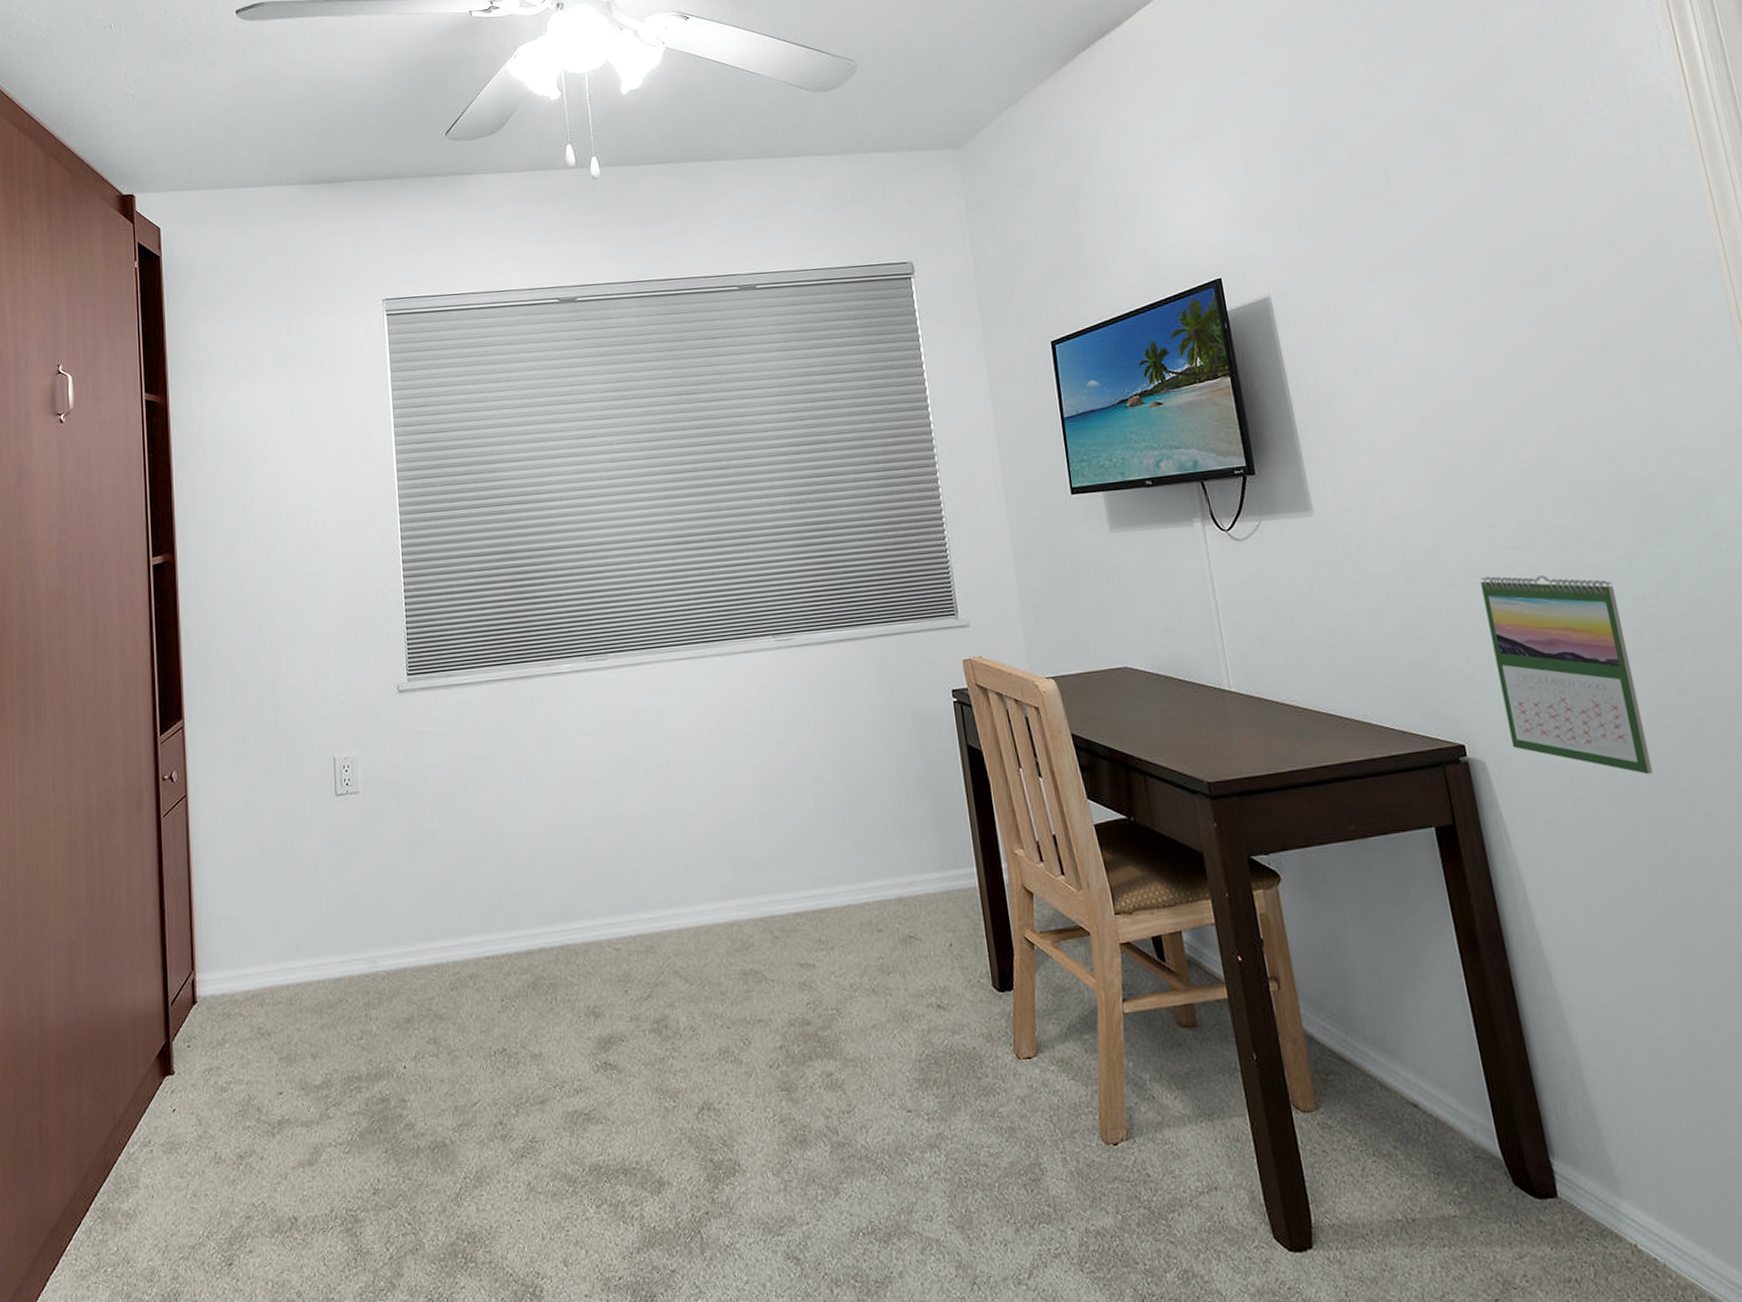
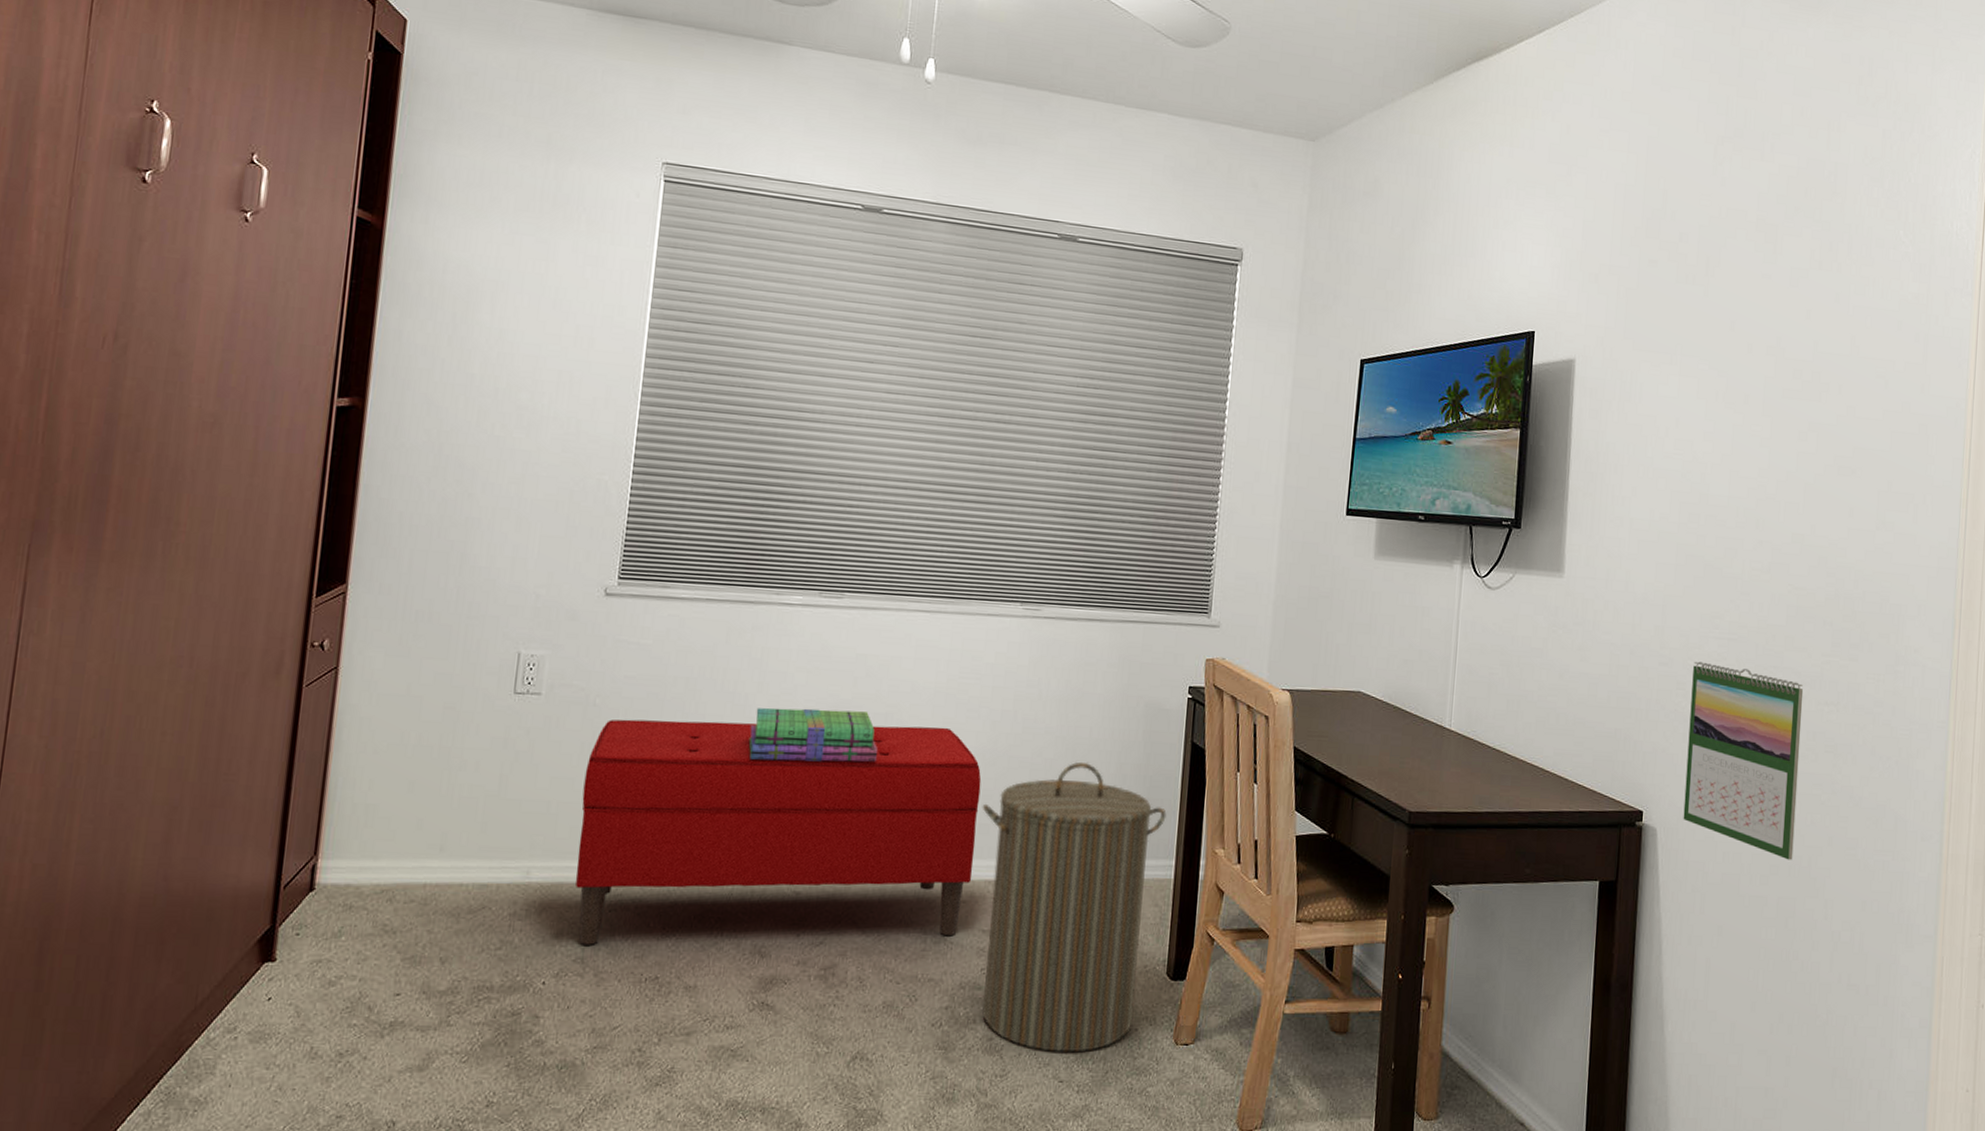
bench: none [408,767,780,1026] -> present [575,719,982,945]
stack of books: none [546,764,668,826] -> present [748,707,878,763]
laundry hamper: none [775,780,969,1082] -> present [981,762,1167,1053]

